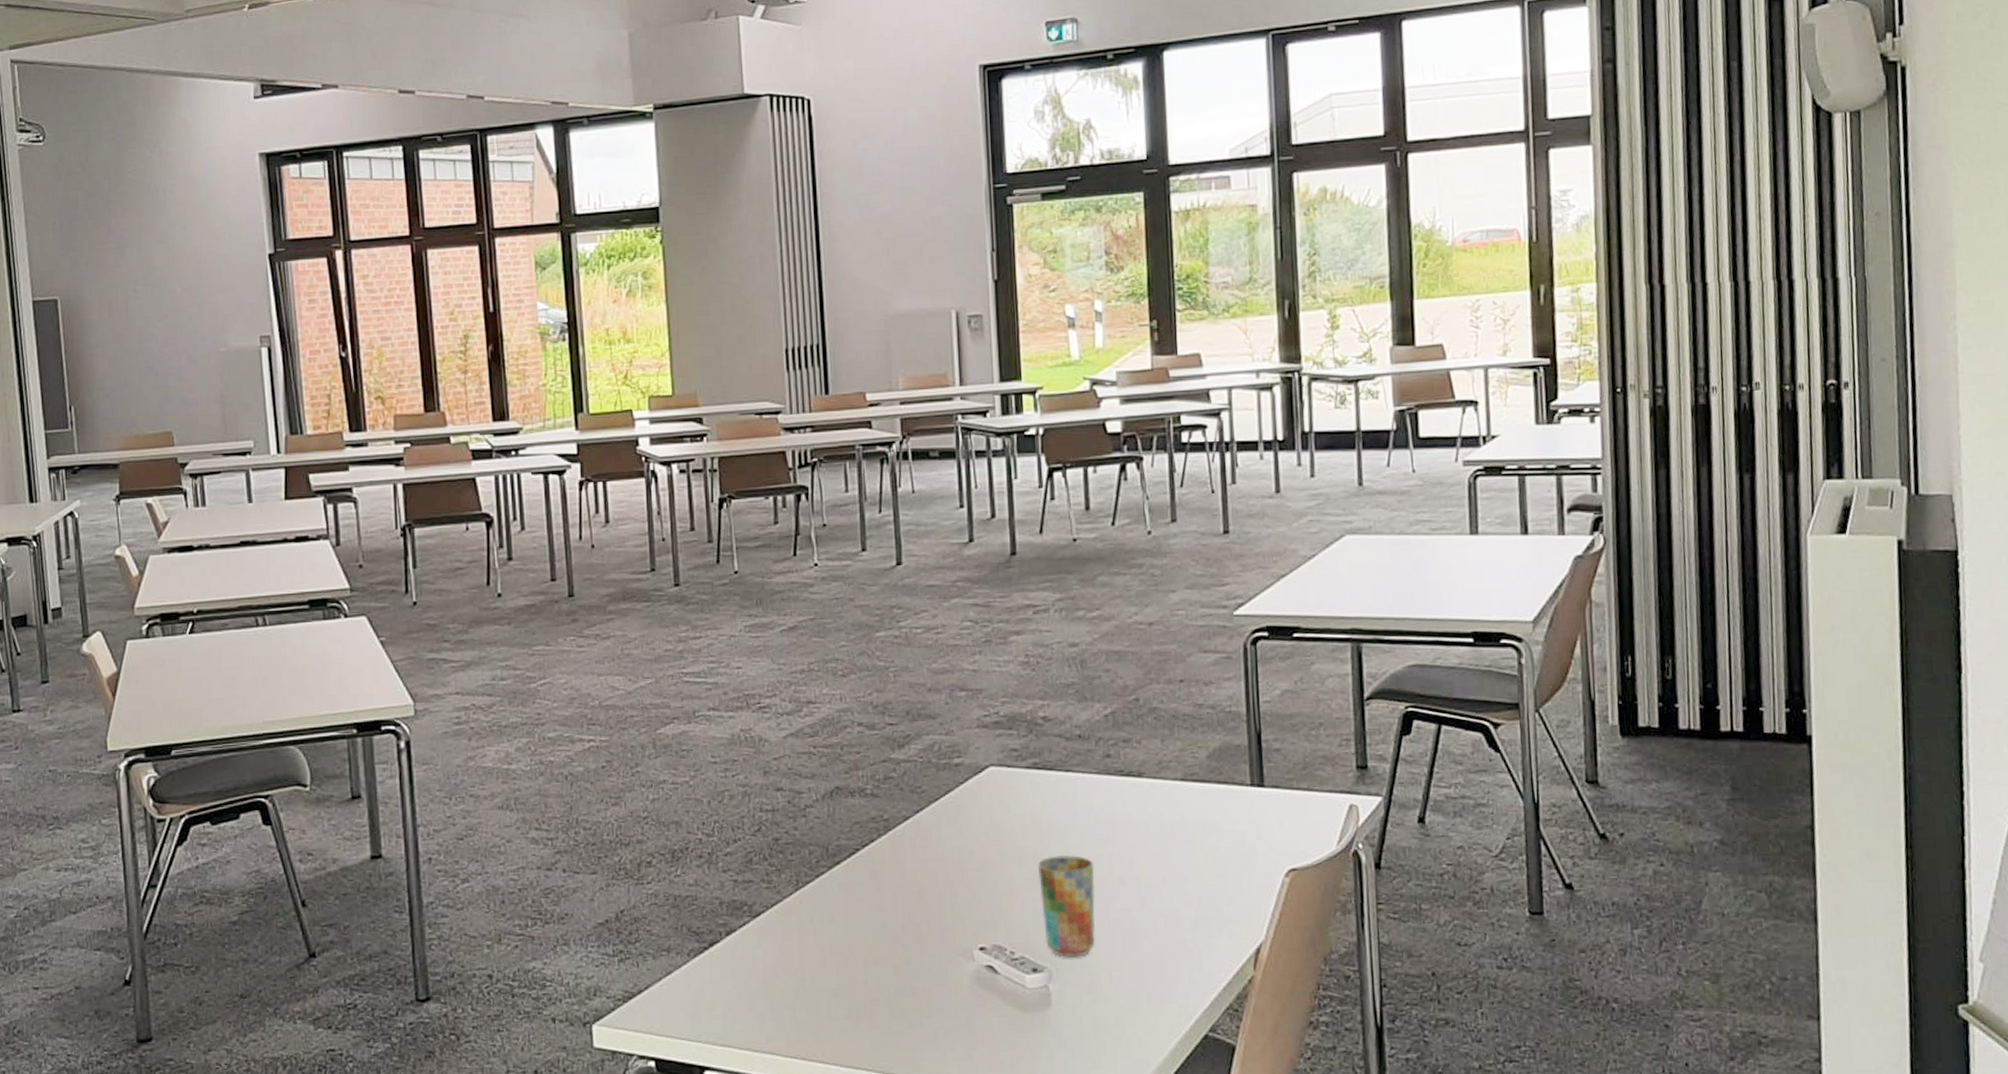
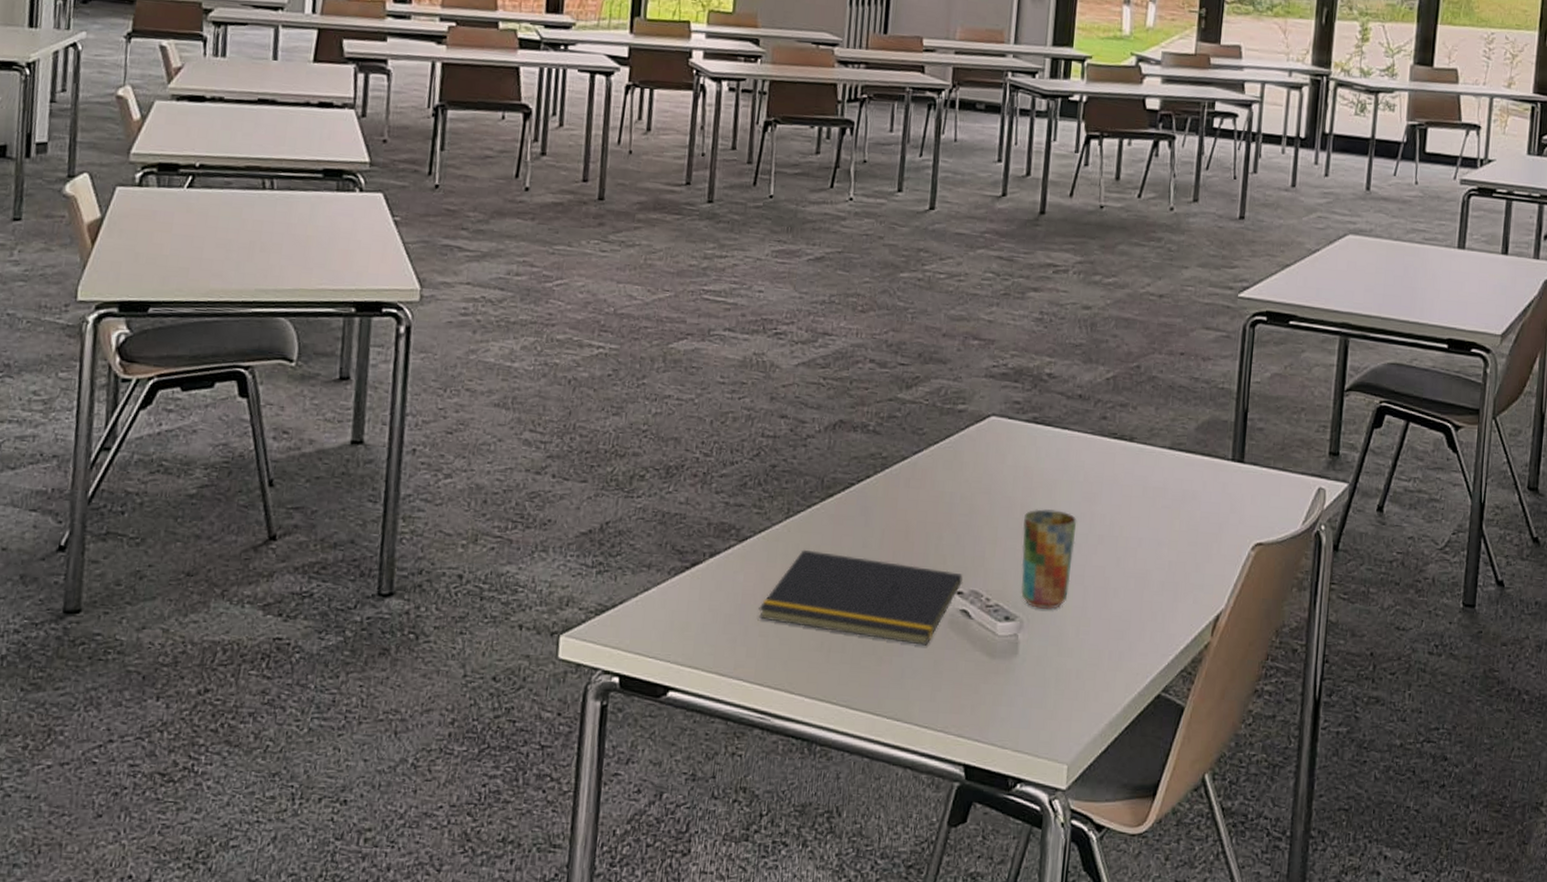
notepad: none [781,919,985,1005] -> present [758,549,963,646]

